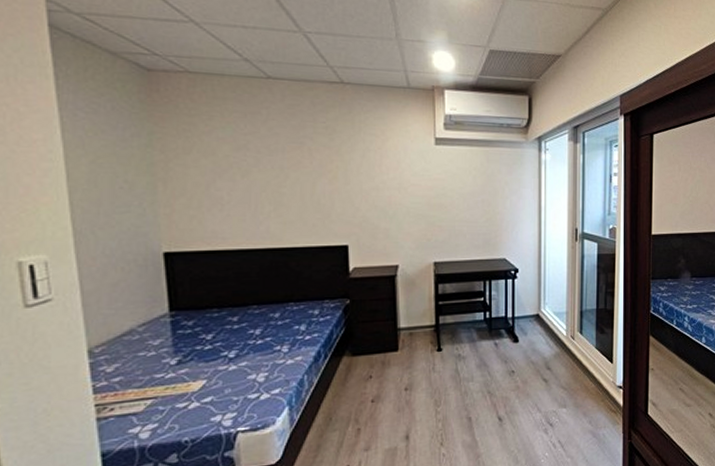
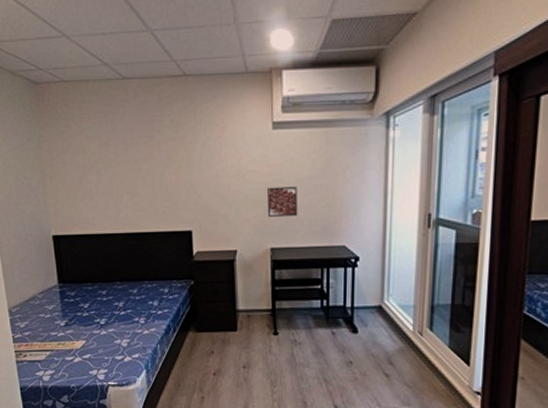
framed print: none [430,200,461,231] -> present [267,186,298,217]

